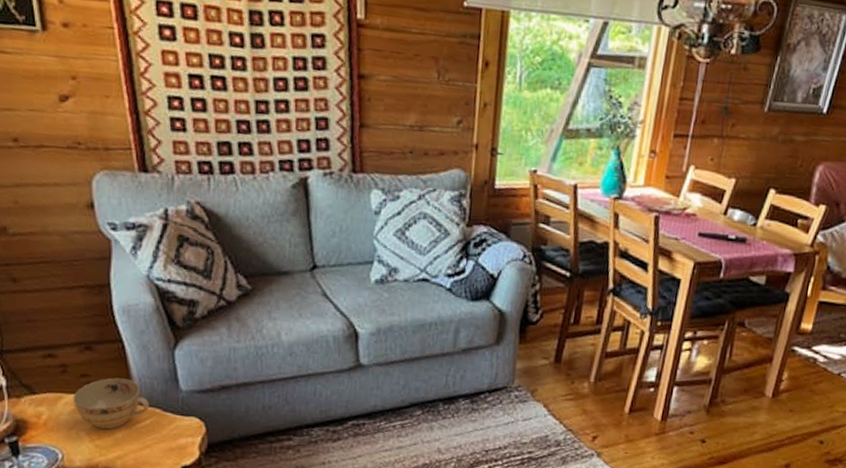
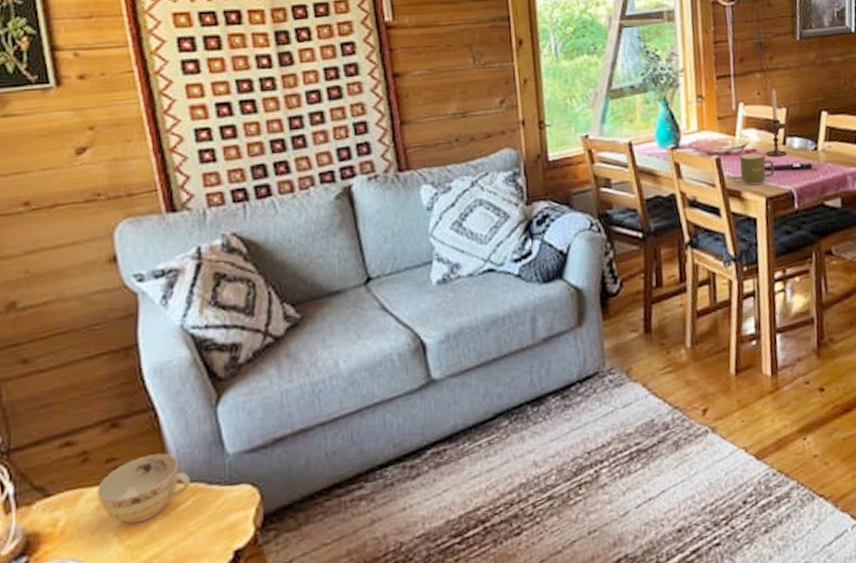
mug: none [675,216,711,249] -> present [739,153,775,186]
candlestick: none [704,150,733,227] -> present [763,82,788,158]

